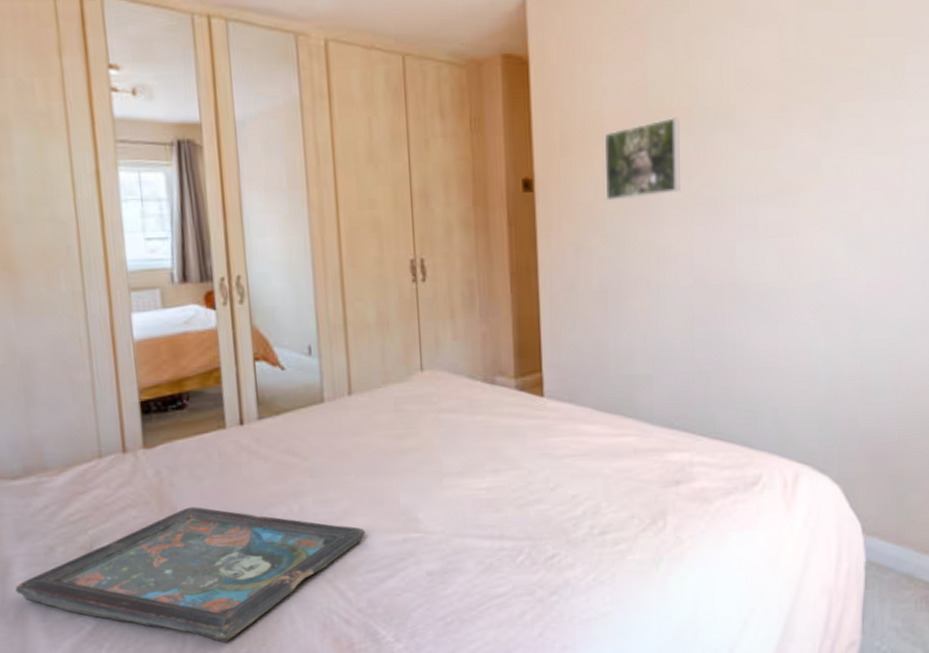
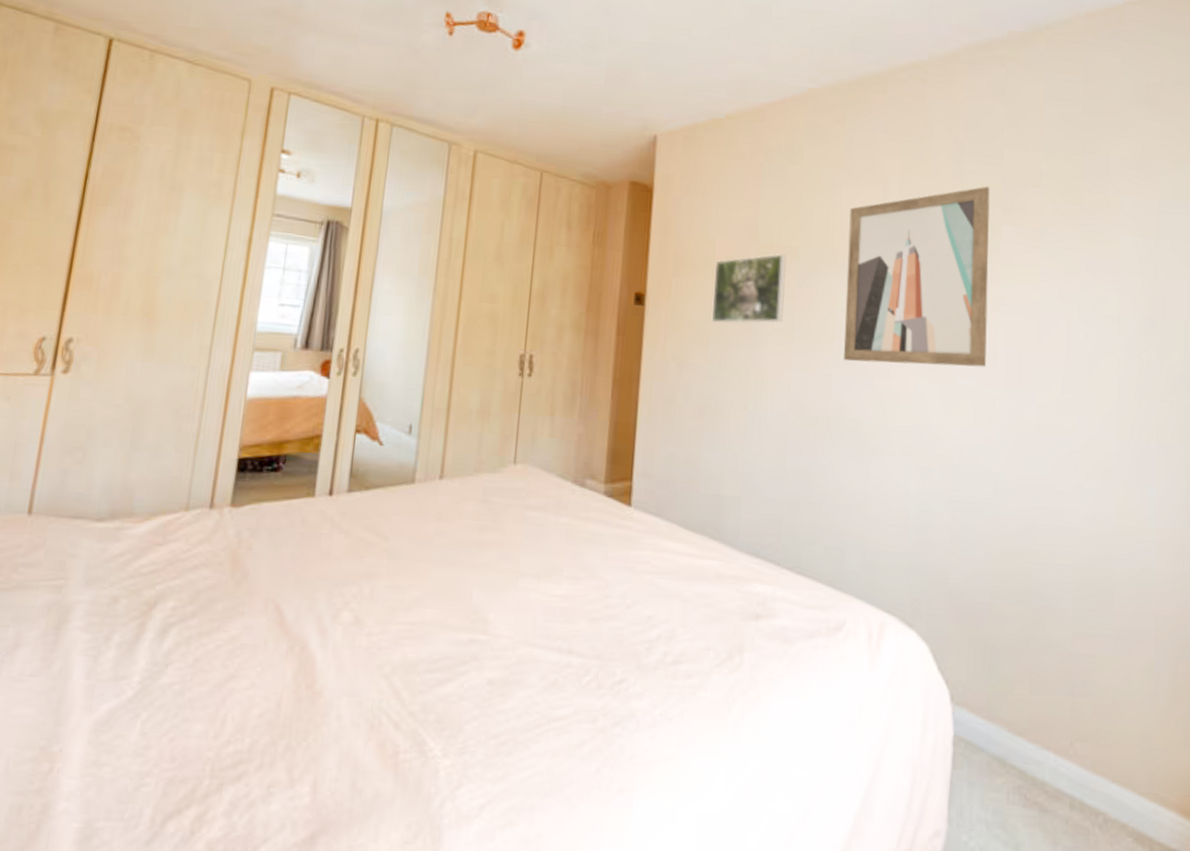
decorative tray: present [15,507,365,642] -> none [68,574,432,731]
wall art: none [744,12,895,224] -> present [843,186,990,368]

